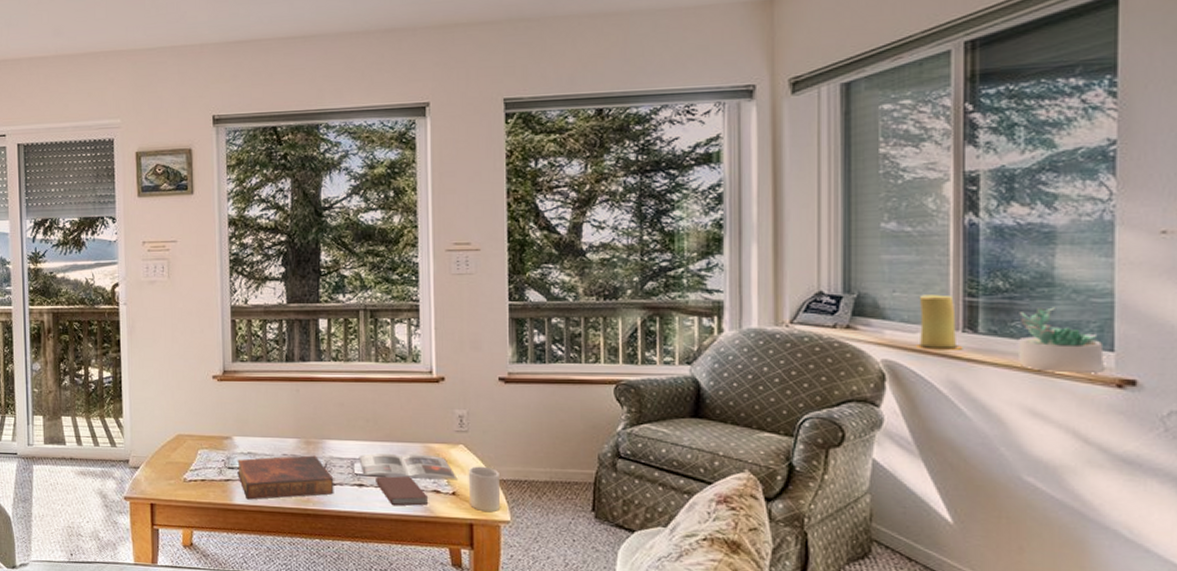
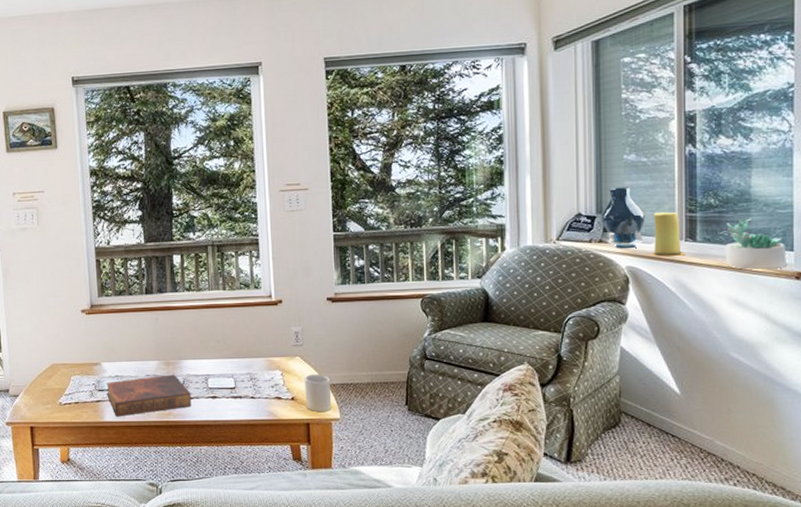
magazine: present [359,453,458,480] -> none [212,367,296,389]
book: present [376,475,429,506] -> none [227,386,272,413]
vase: none [849,262,909,338] -> present [601,187,646,249]

